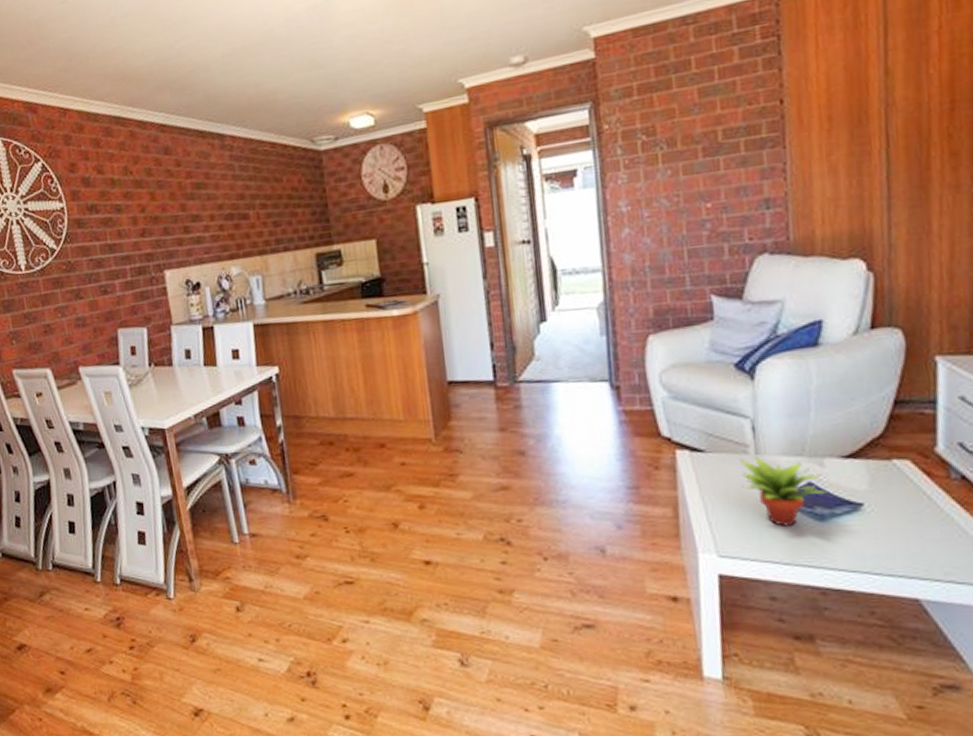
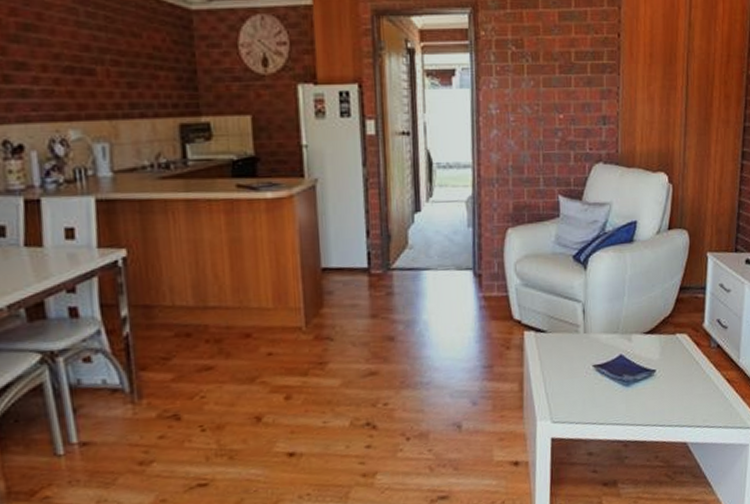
succulent plant: present [740,455,826,526] -> none [572,333,632,393]

